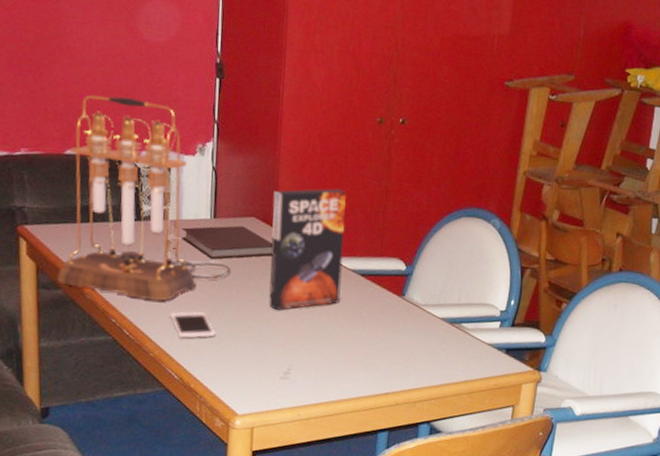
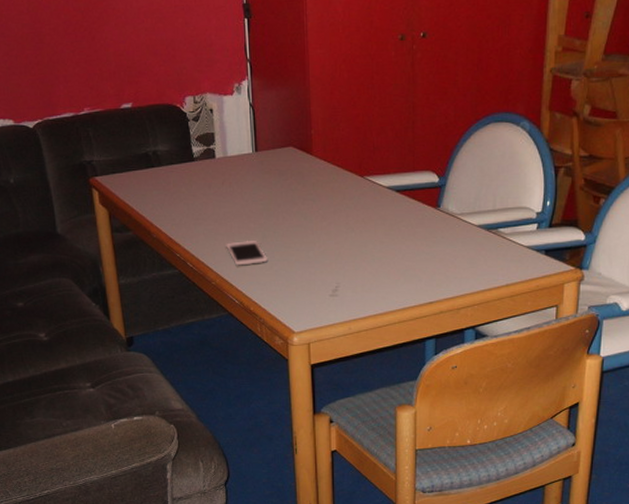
table lamp: present [57,94,231,301] -> none [124,48,275,234]
notebook: present [181,225,273,260] -> none [228,156,311,190]
game box: present [268,188,346,310] -> none [307,110,379,232]

